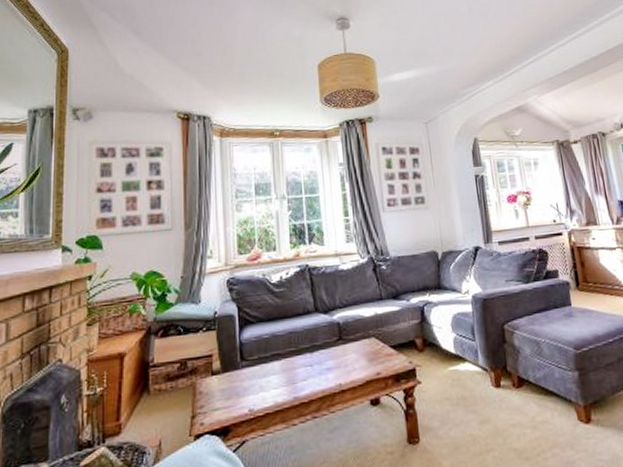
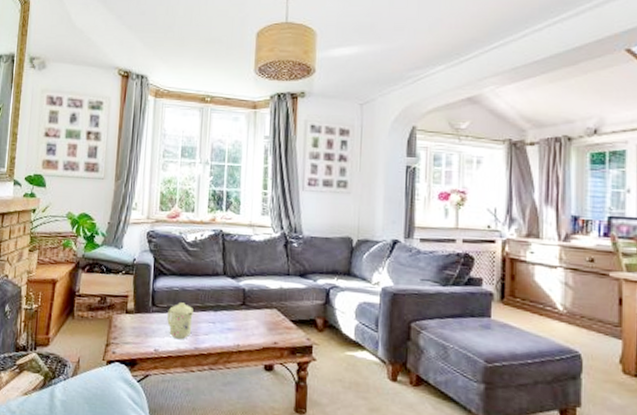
mug: none [259,350,289,392] -> present [167,302,194,339]

